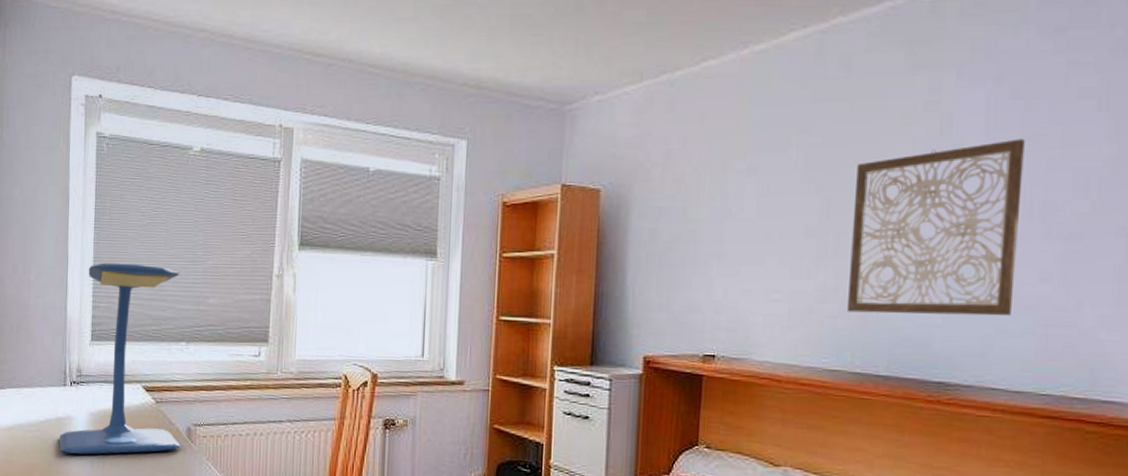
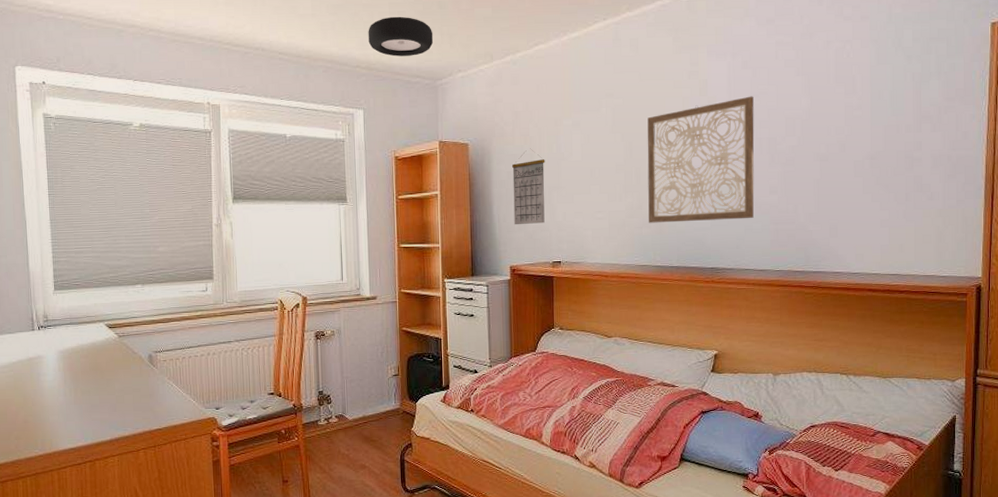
desk lamp: present [59,263,181,455] -> none [32,223,144,388]
ceiling light: none [481,20,566,72] -> present [368,16,434,57]
calendar: none [654,199,704,302] -> present [511,148,545,225]

